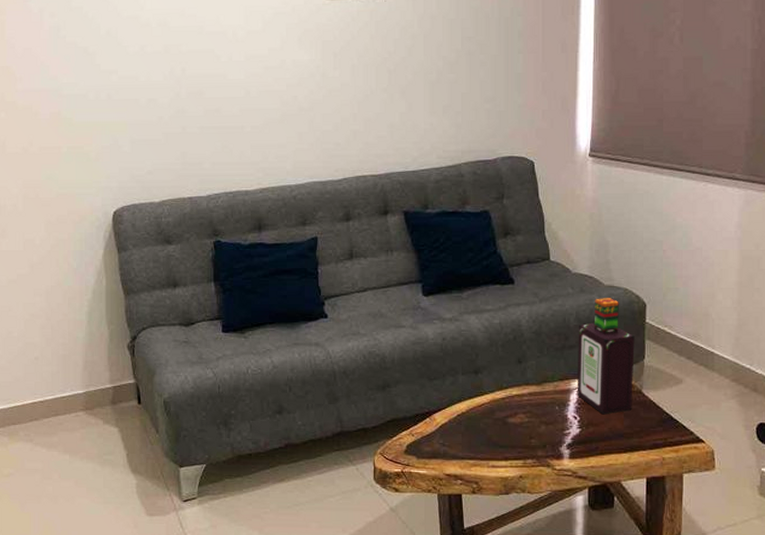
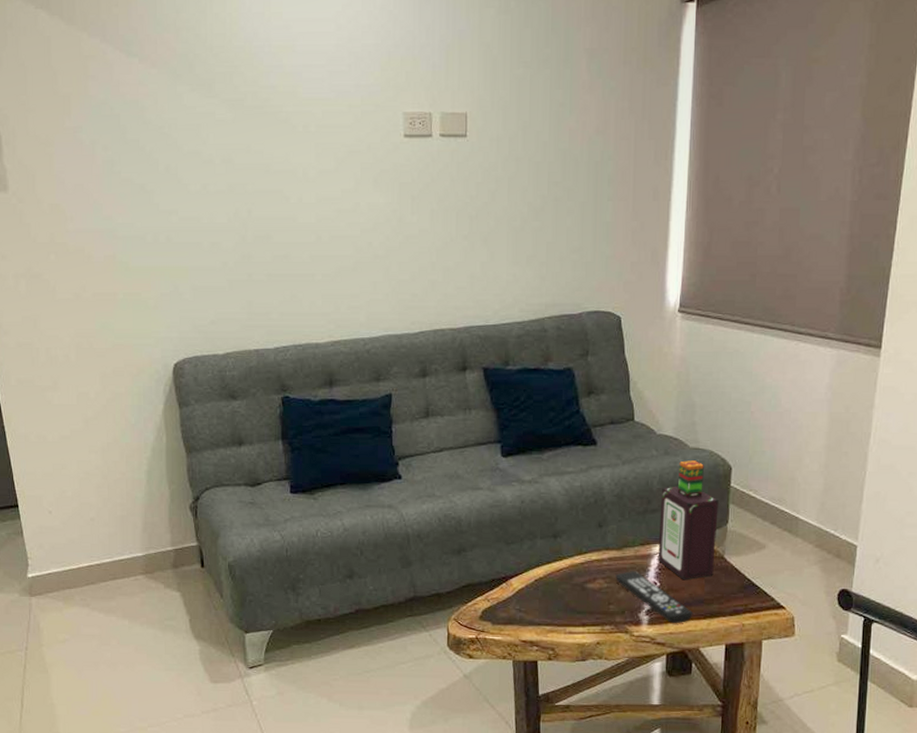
remote control: none [536,406,614,457] -> present [615,571,694,623]

